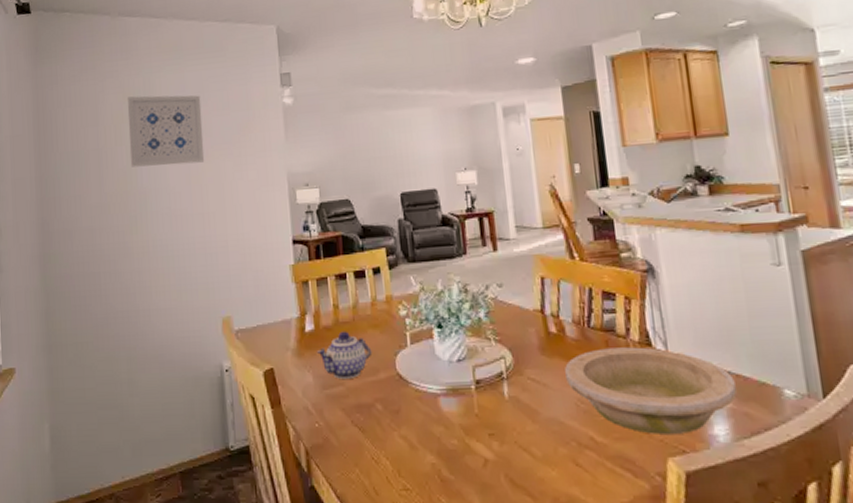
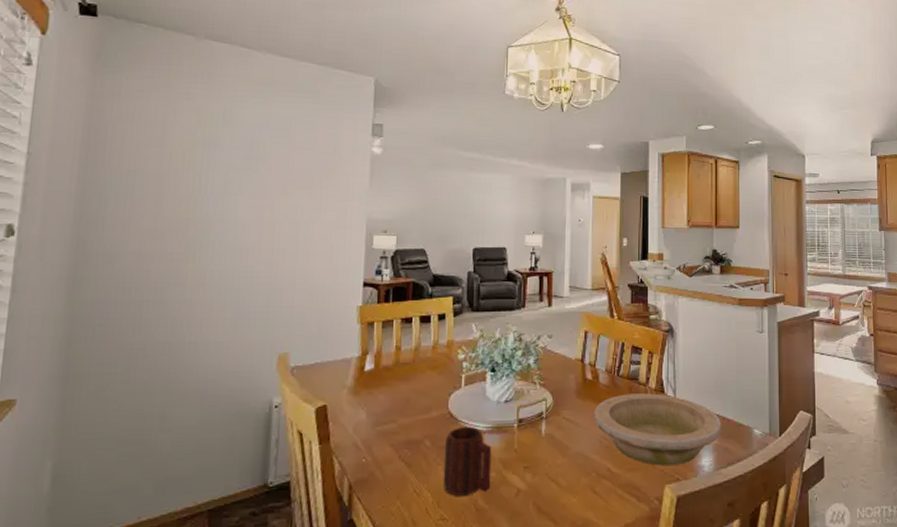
wall art: present [127,95,205,167] -> none [196,122,286,198]
teapot: present [316,331,372,379] -> none [373,371,428,416]
mug: none [398,388,454,465] -> present [443,426,492,496]

